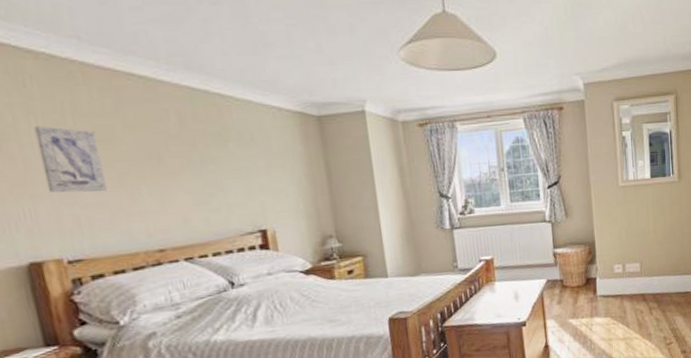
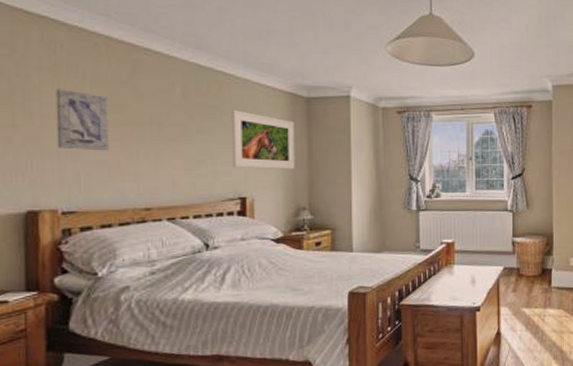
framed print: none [236,136,315,199] -> present [232,111,295,169]

